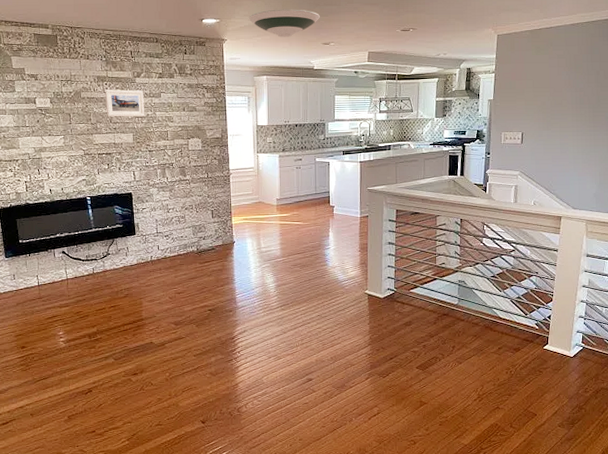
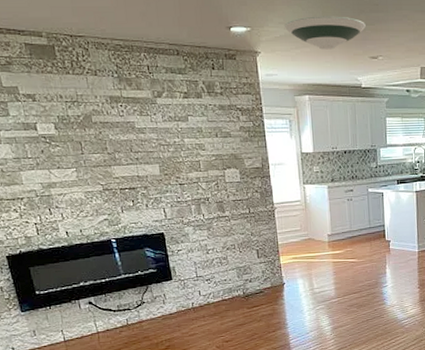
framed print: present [105,89,145,117] -> none [120,111,172,146]

